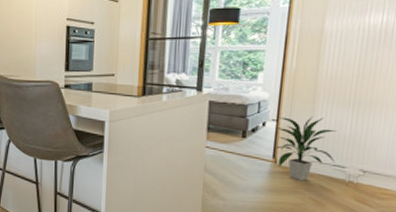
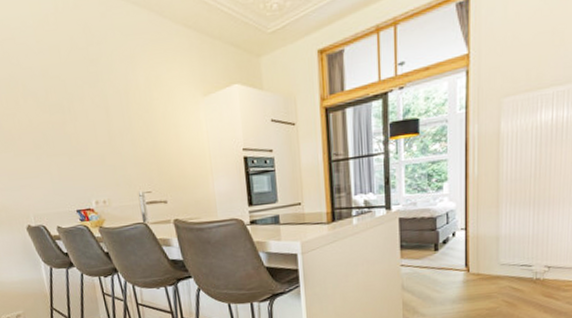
indoor plant: present [274,115,337,182] -> none [464,219,522,286]

